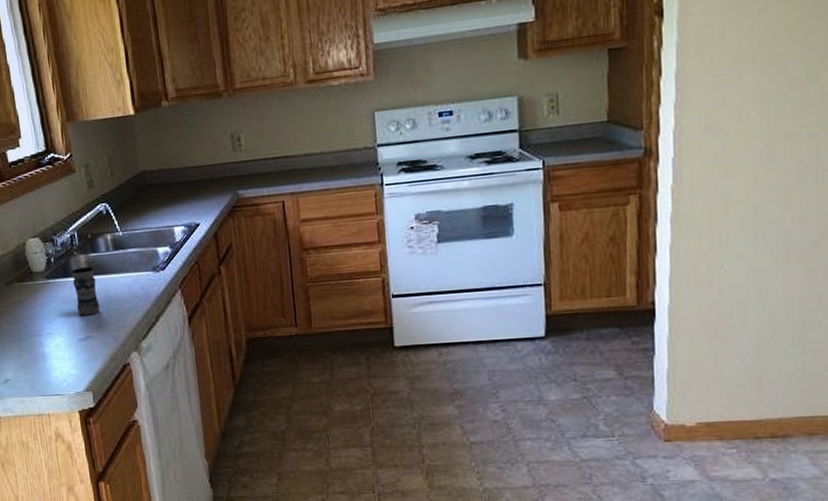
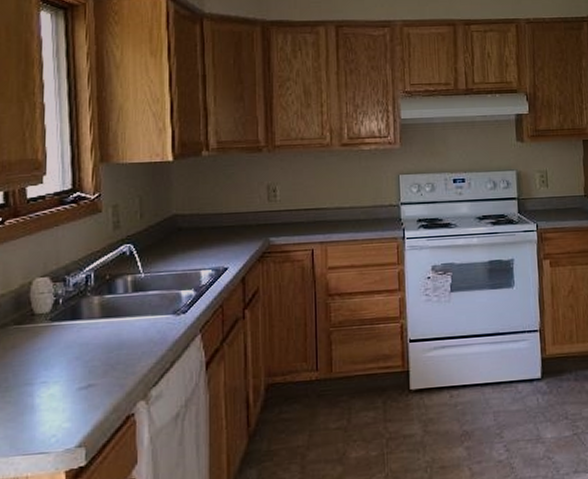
jar: present [70,267,100,316] -> none [80,309,109,362]

